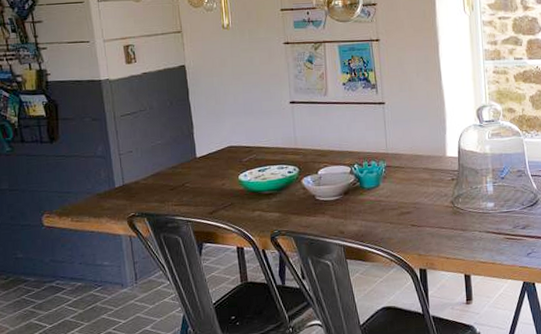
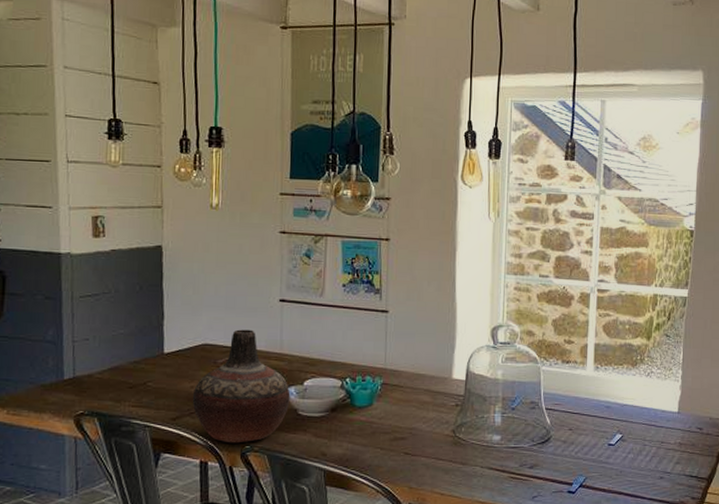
vase: none [224,130,308,230] -> present [192,329,291,443]

